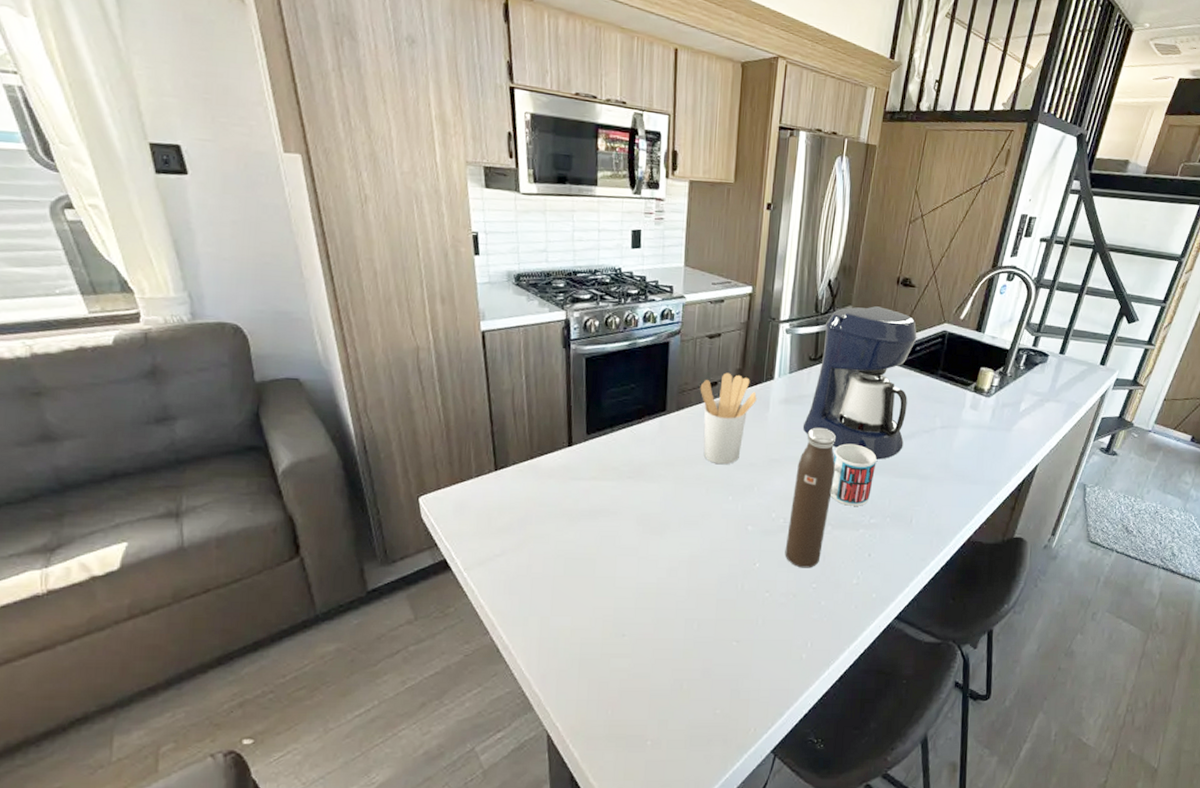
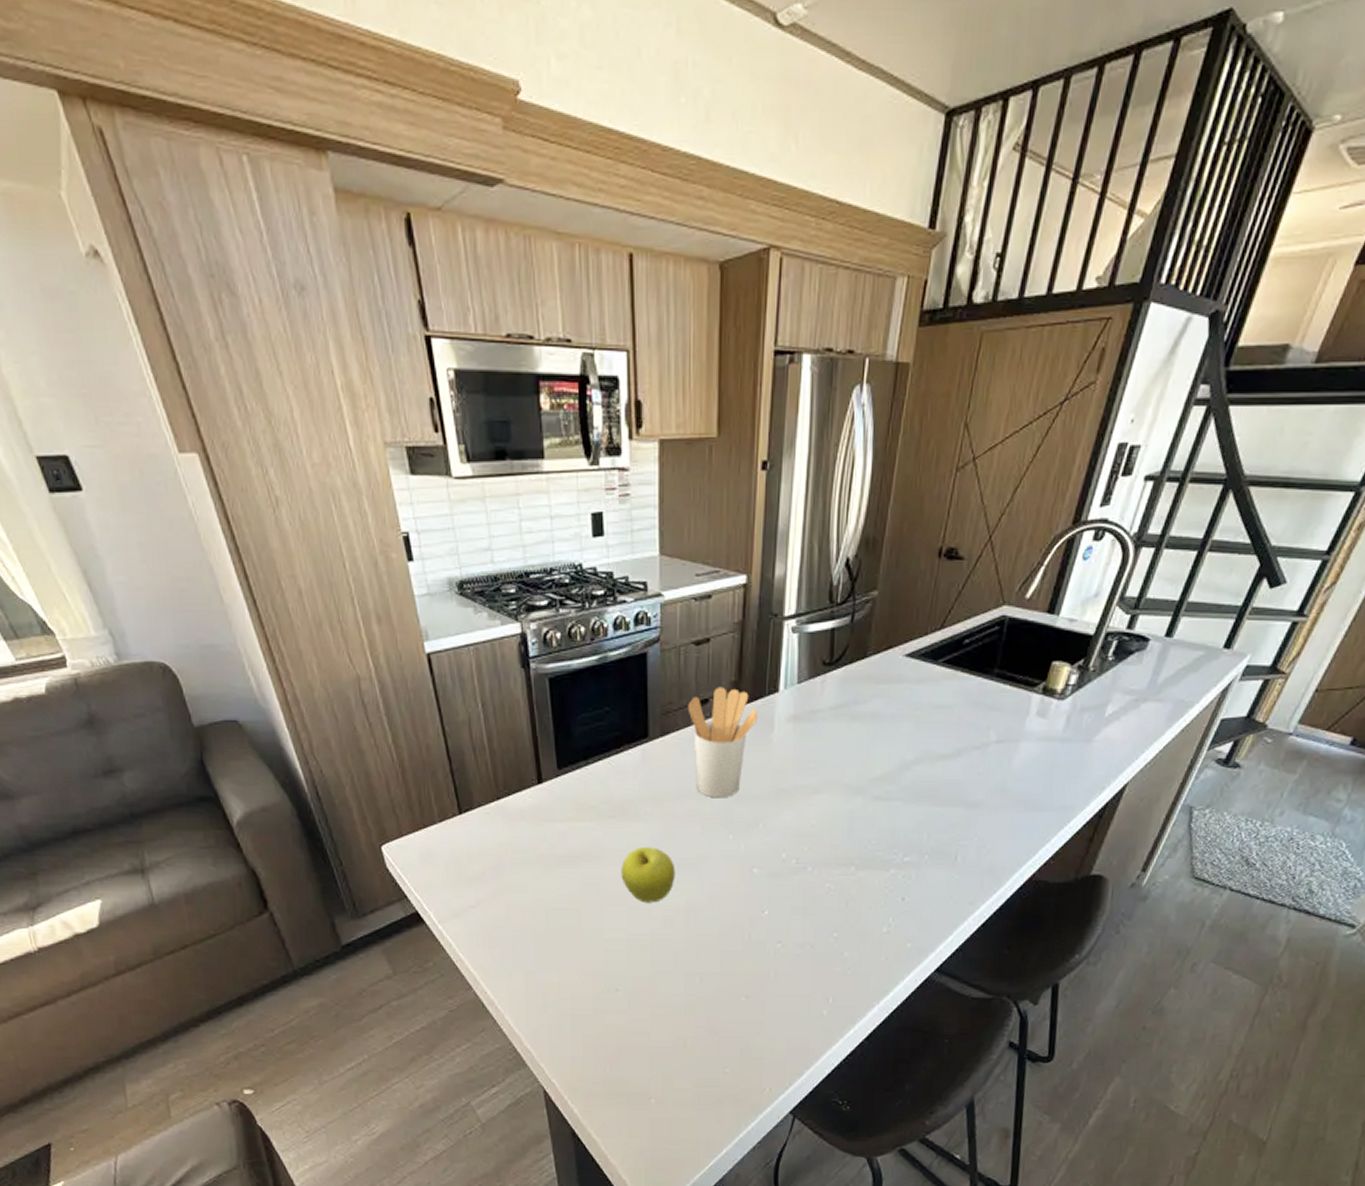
fruit: none [634,505,682,555] -> present [621,847,676,903]
water bottle: present [785,427,836,568] -> none [799,749,860,915]
coffee maker: present [802,306,917,460] -> none [816,589,966,785]
mug: present [831,443,877,506] -> none [853,767,912,842]

